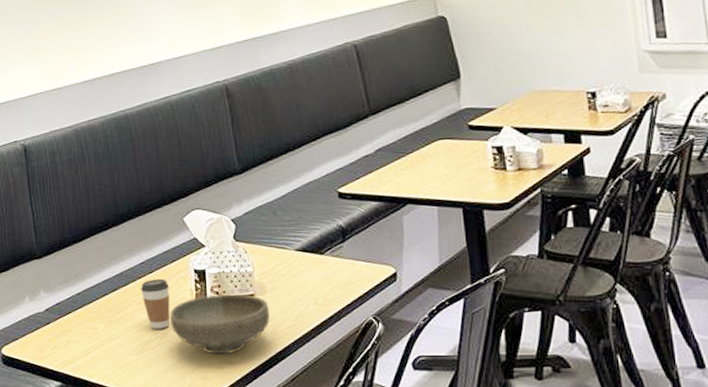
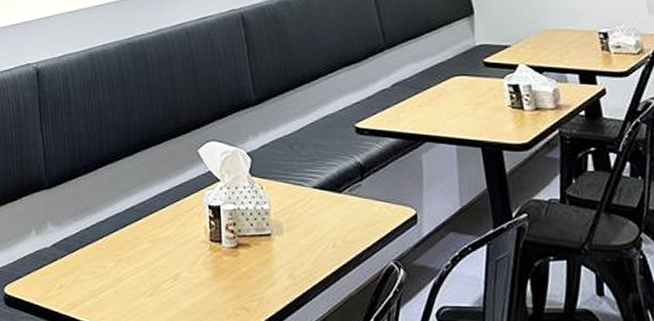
coffee cup: present [140,278,171,329] -> none [152,214,183,270]
bowl: present [169,294,270,355] -> none [182,233,287,300]

